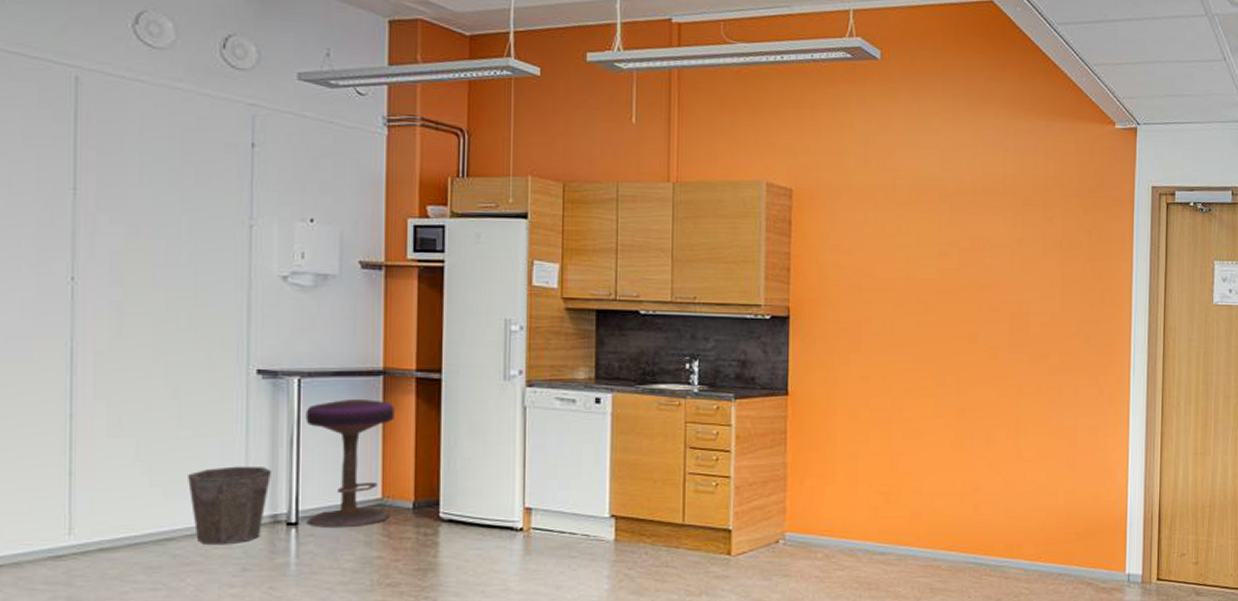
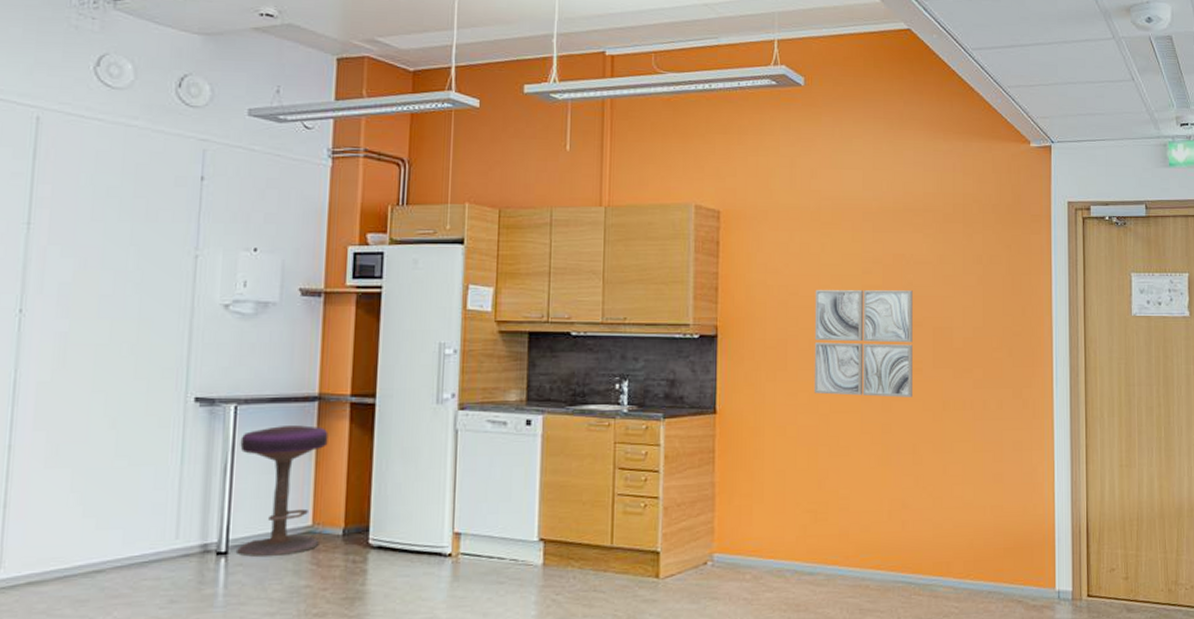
waste bin: present [188,466,271,546] -> none [120,494,203,577]
wall art: none [887,272,990,382] -> present [814,290,913,398]

